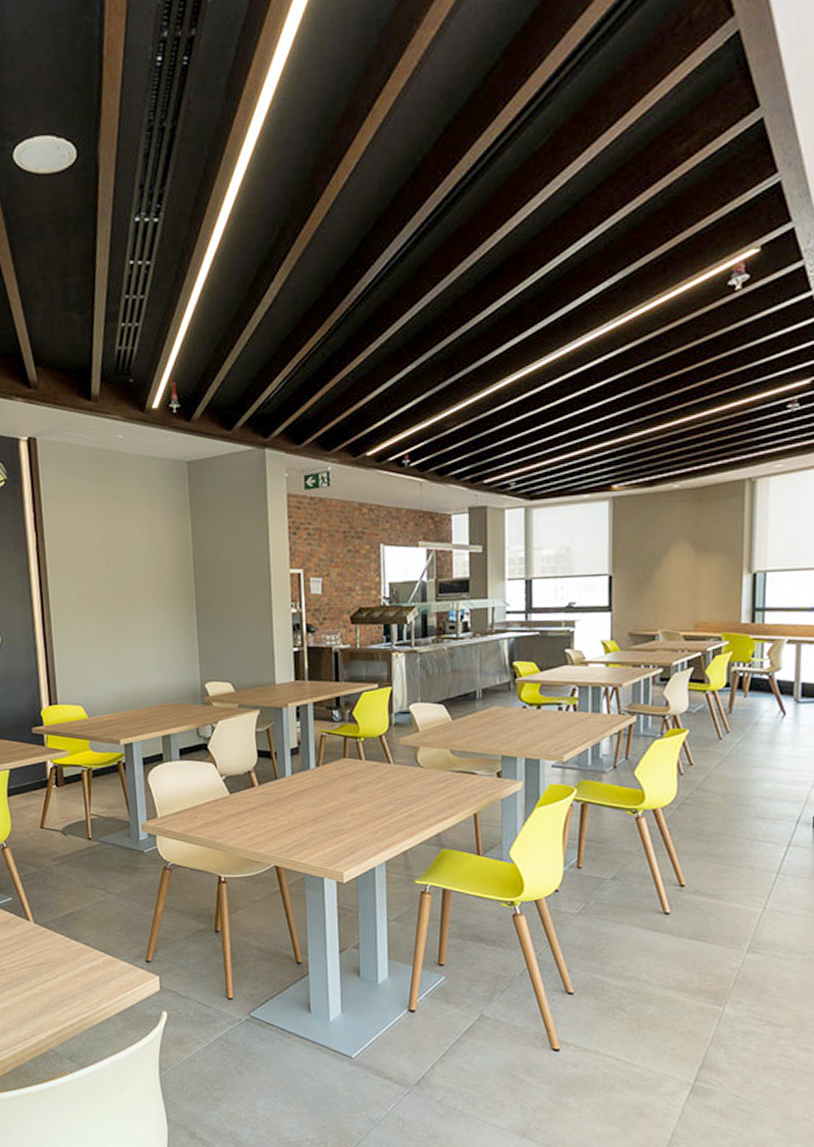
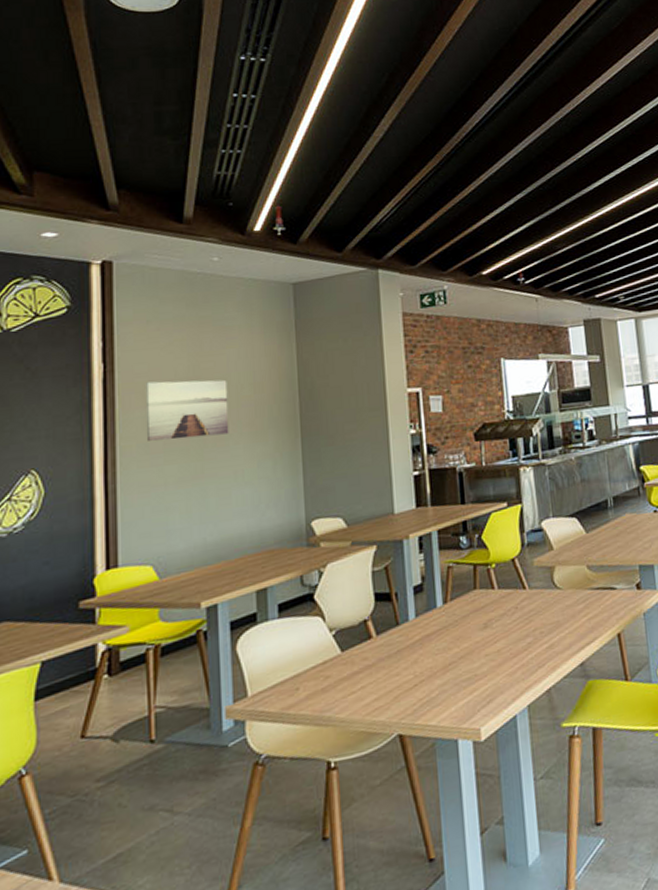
wall art: none [68,550,137,603] -> present [145,379,229,441]

